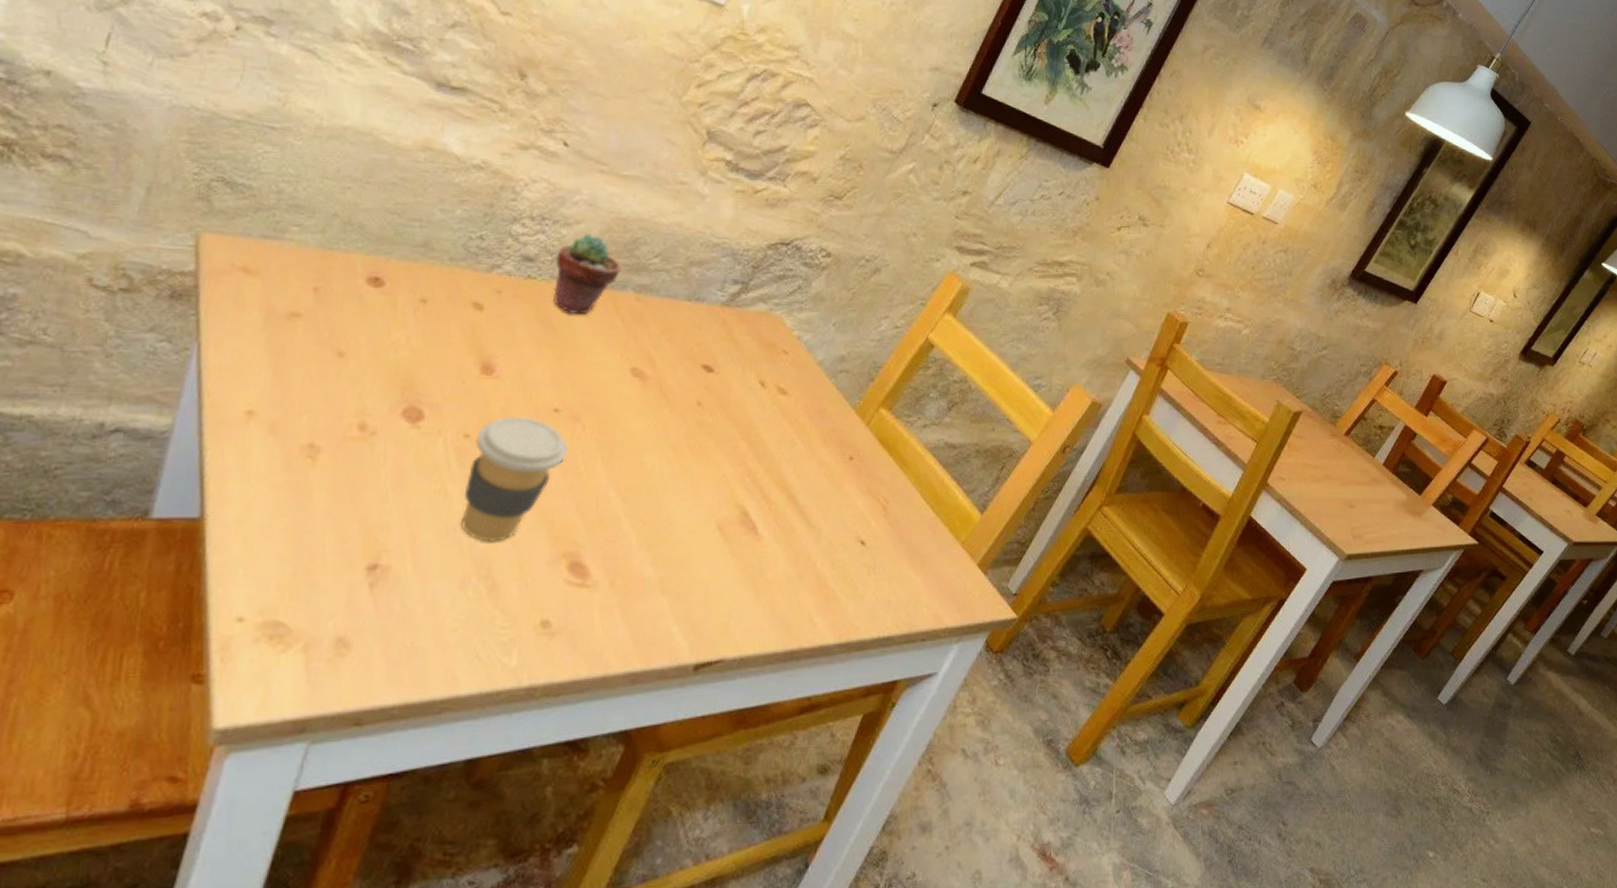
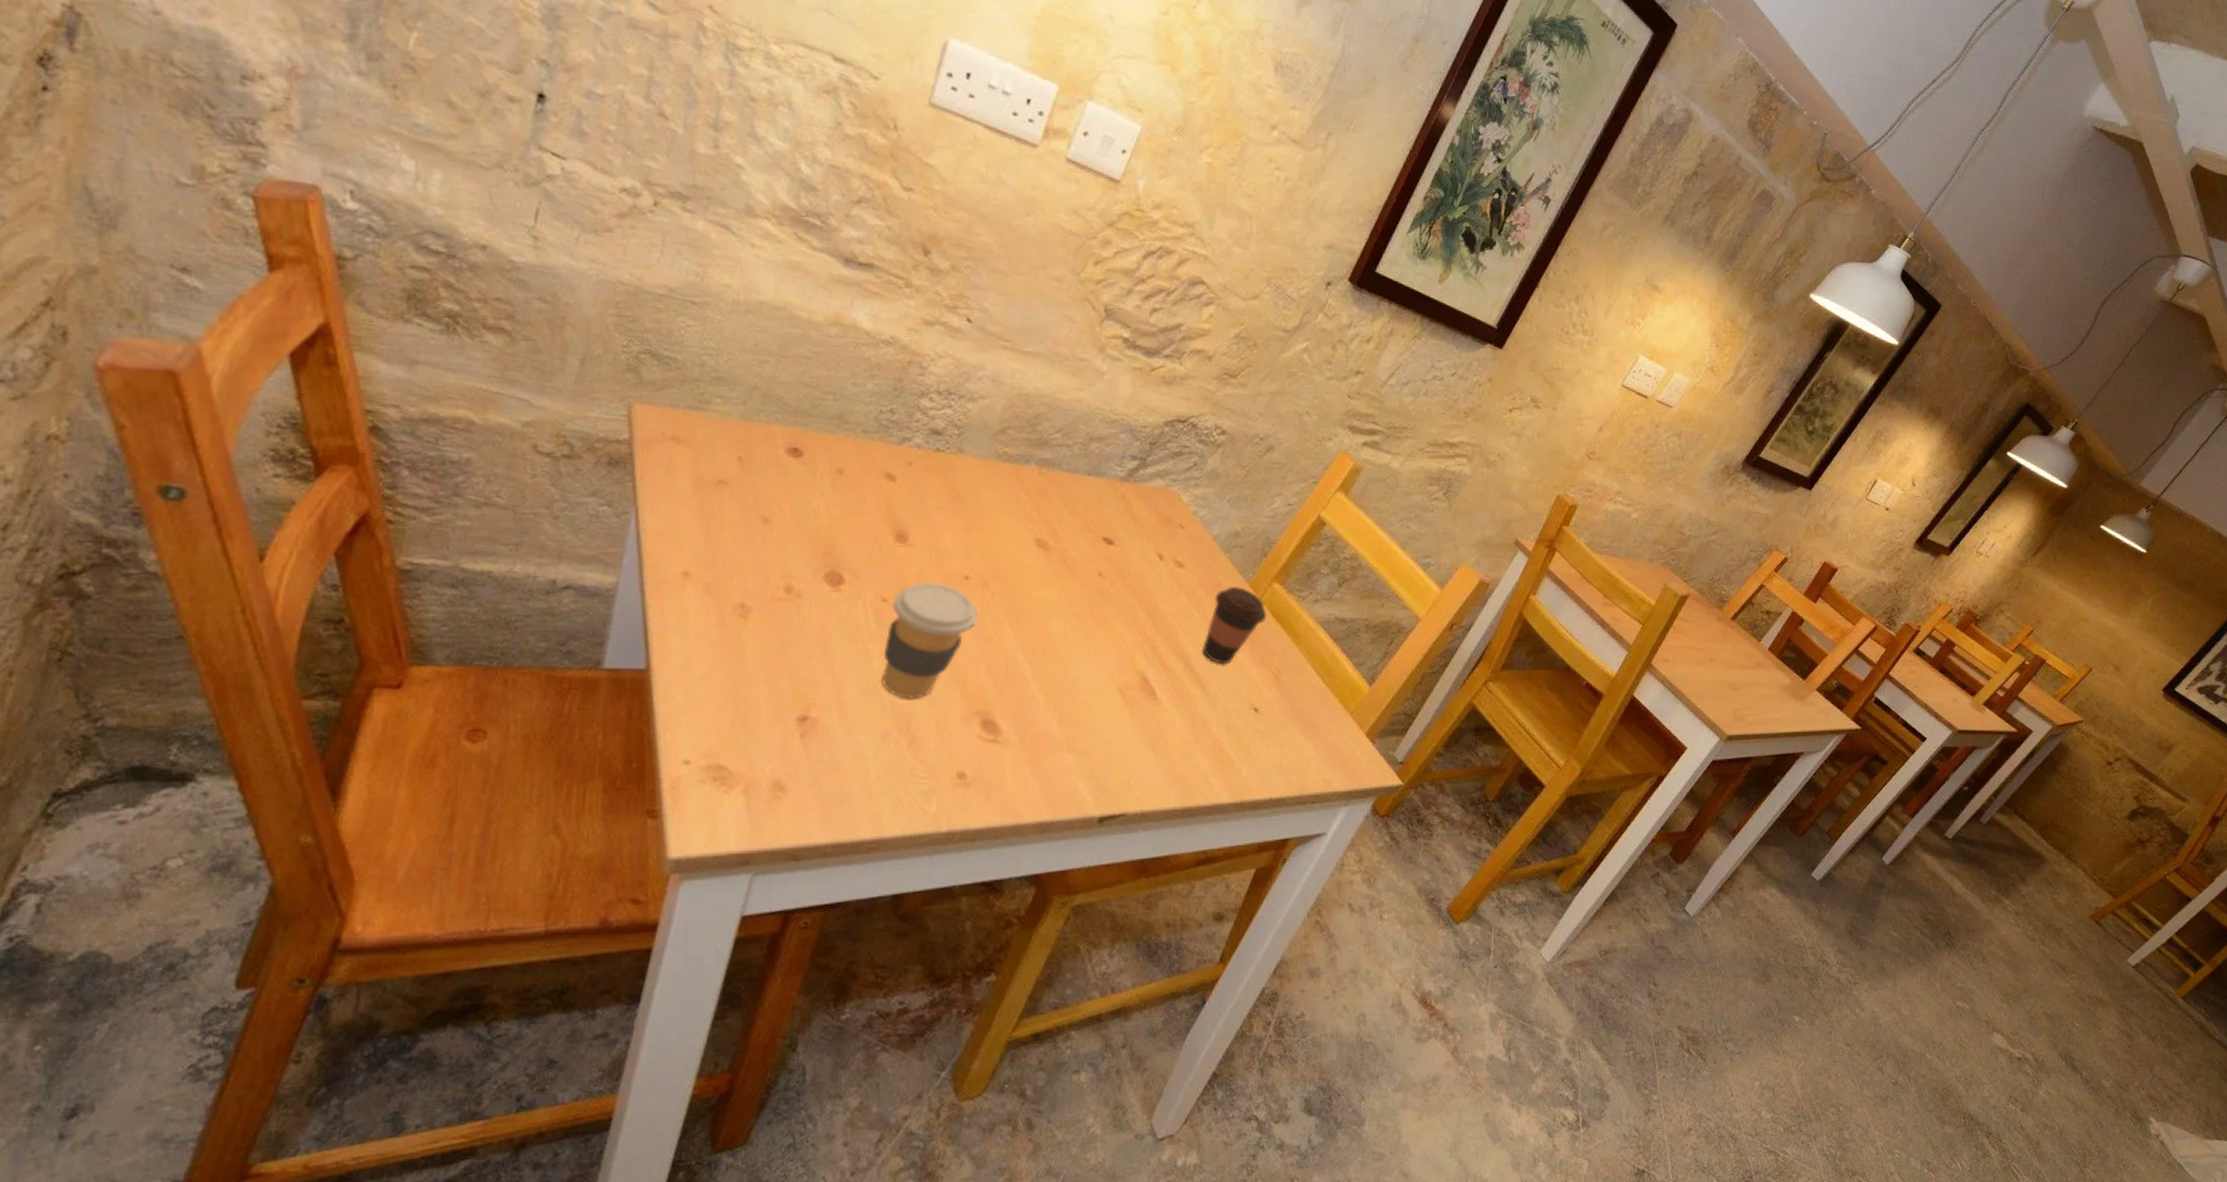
potted succulent: present [553,233,621,315] -> none [961,408,1024,487]
coffee cup: none [806,414,873,496] -> present [1203,587,1266,665]

